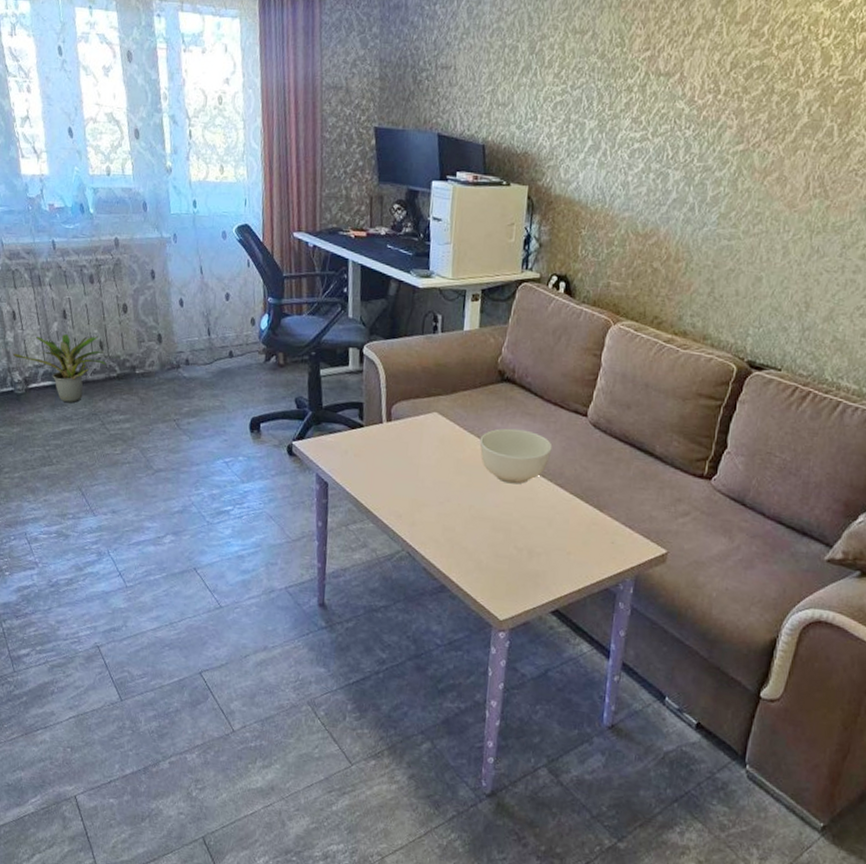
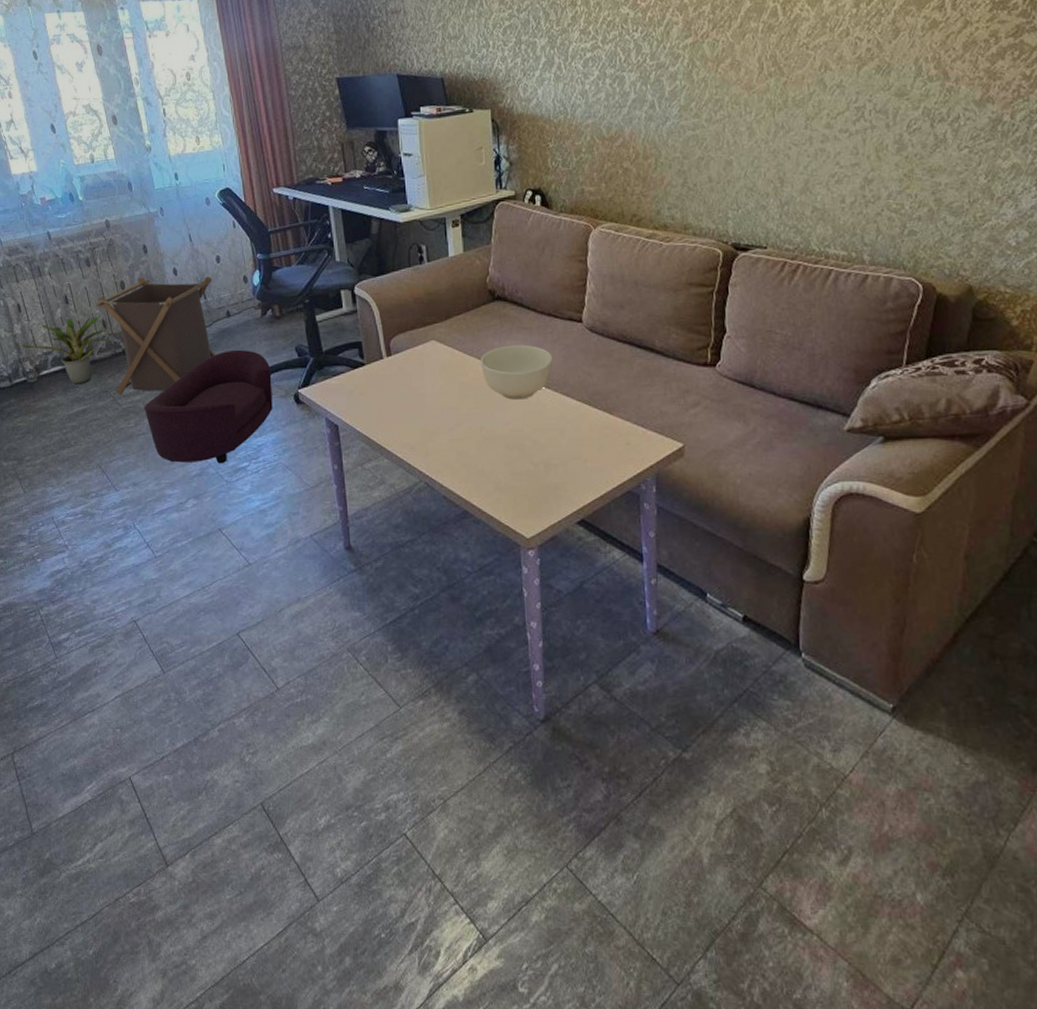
laundry basket: none [95,303,218,423] -> present [96,276,216,395]
dog bed: none [132,391,268,505] -> present [143,349,273,464]

